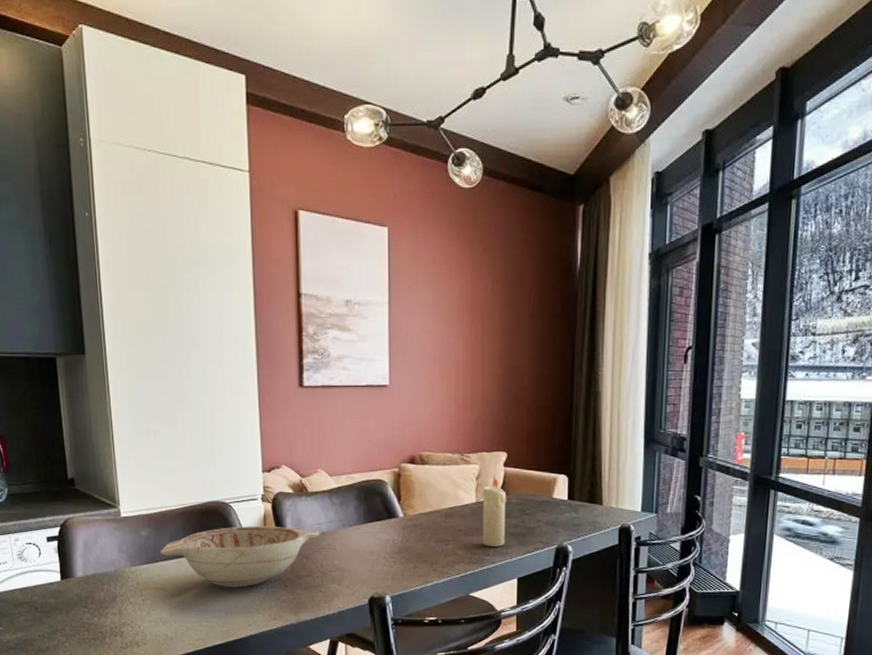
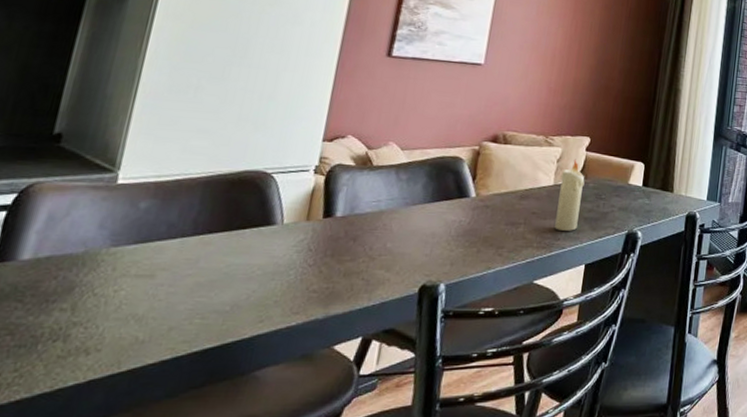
decorative bowl: present [160,525,320,588] -> none [160,200,377,275]

